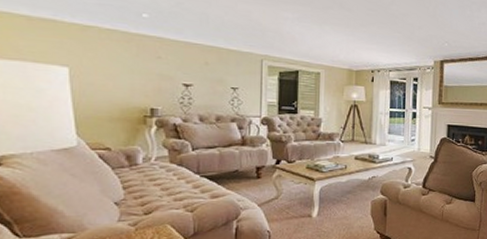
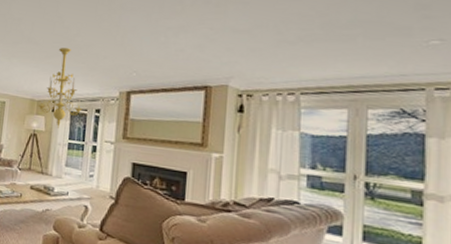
chandelier: none [356,16,402,98] -> present [38,48,84,128]

